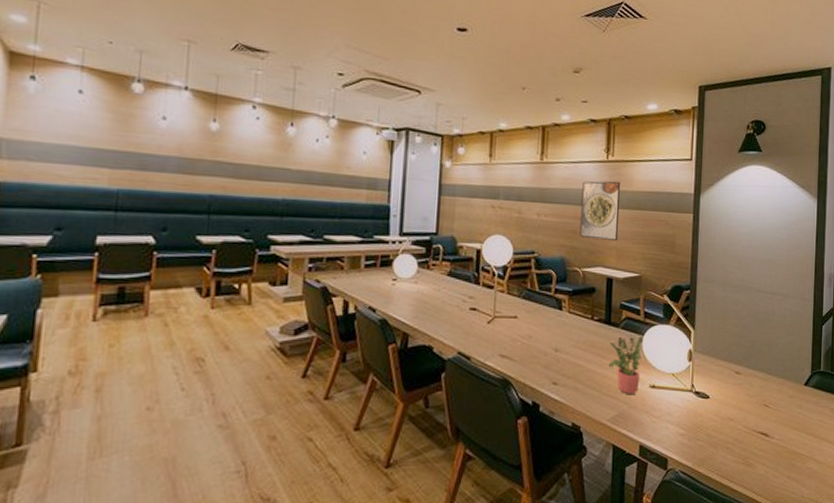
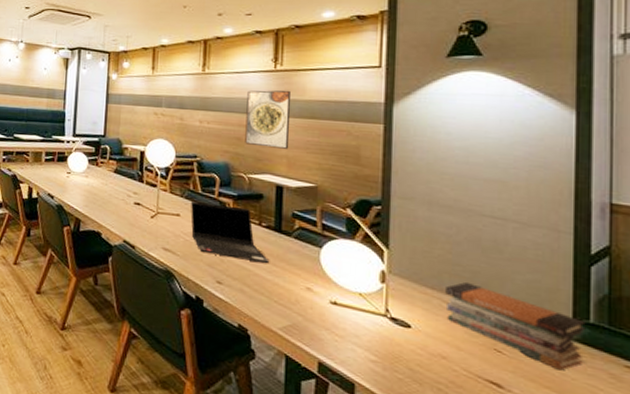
laptop computer: none [528,301,601,358] -> present [190,201,270,264]
potted plant: present [608,335,644,394] -> none [279,246,322,307]
book stack: none [733,350,819,413] -> present [445,281,586,371]

